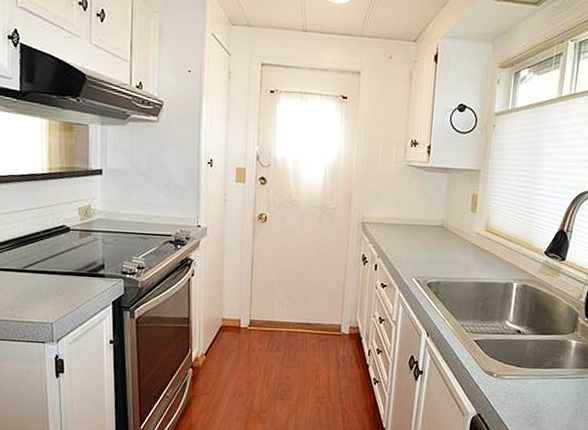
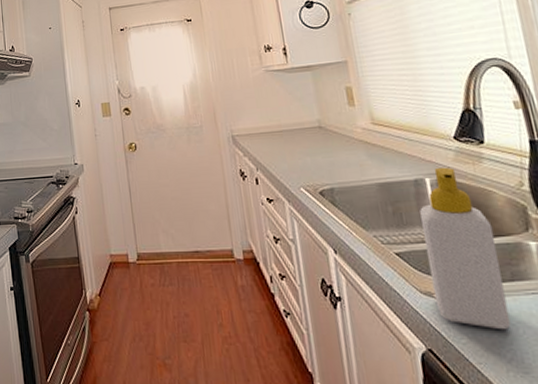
soap bottle: none [493,275,551,403] -> present [420,167,511,330]

